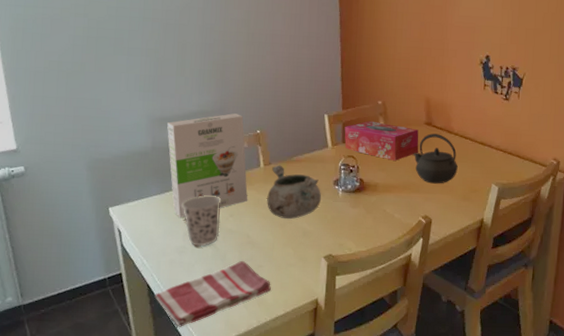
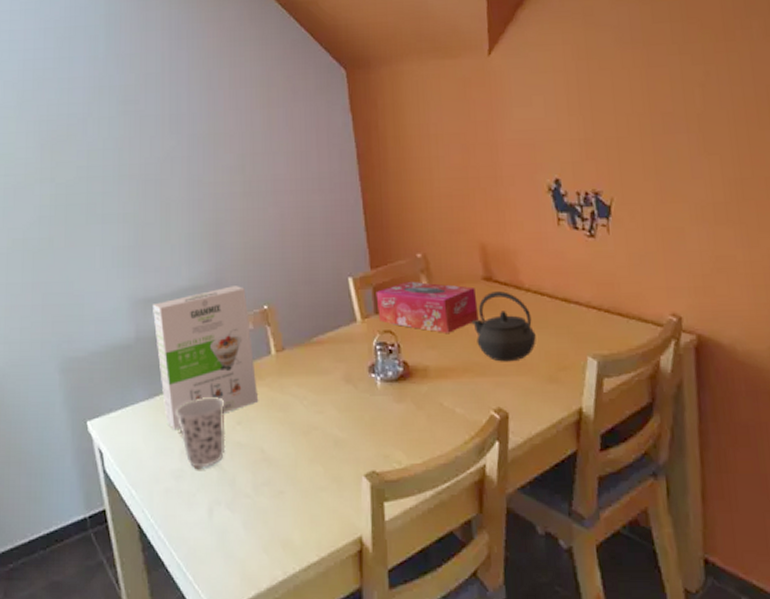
dish towel: present [154,261,271,327] -> none [148,486,298,584]
decorative bowl: present [267,165,322,220] -> none [283,350,355,424]

